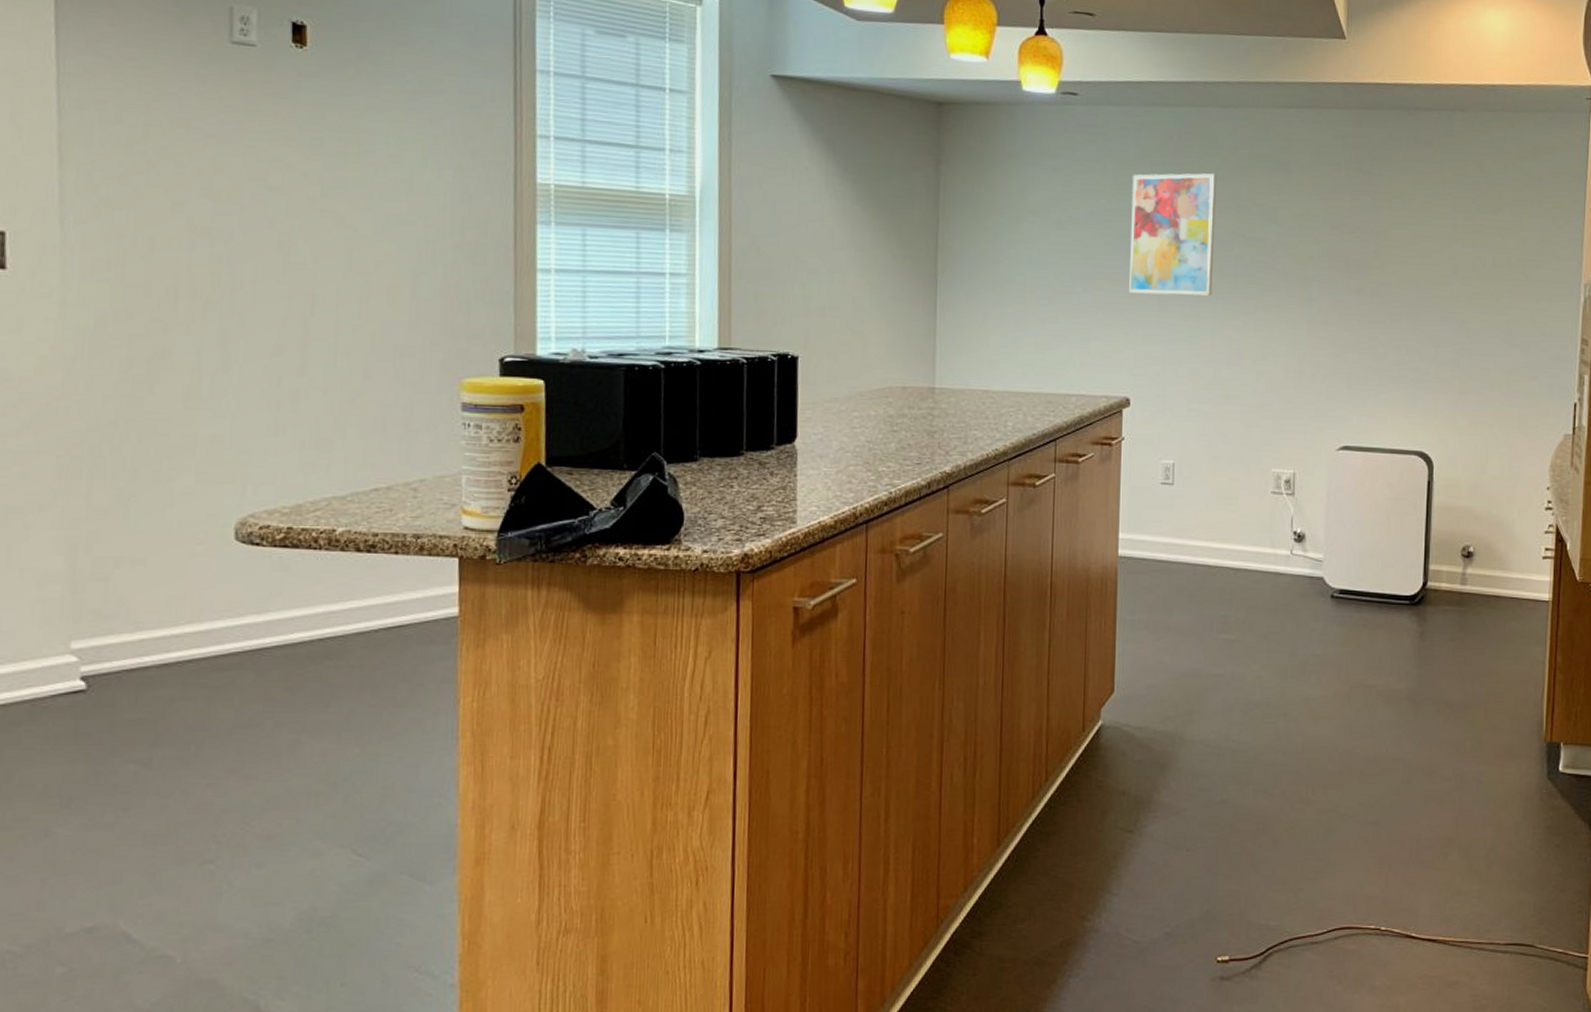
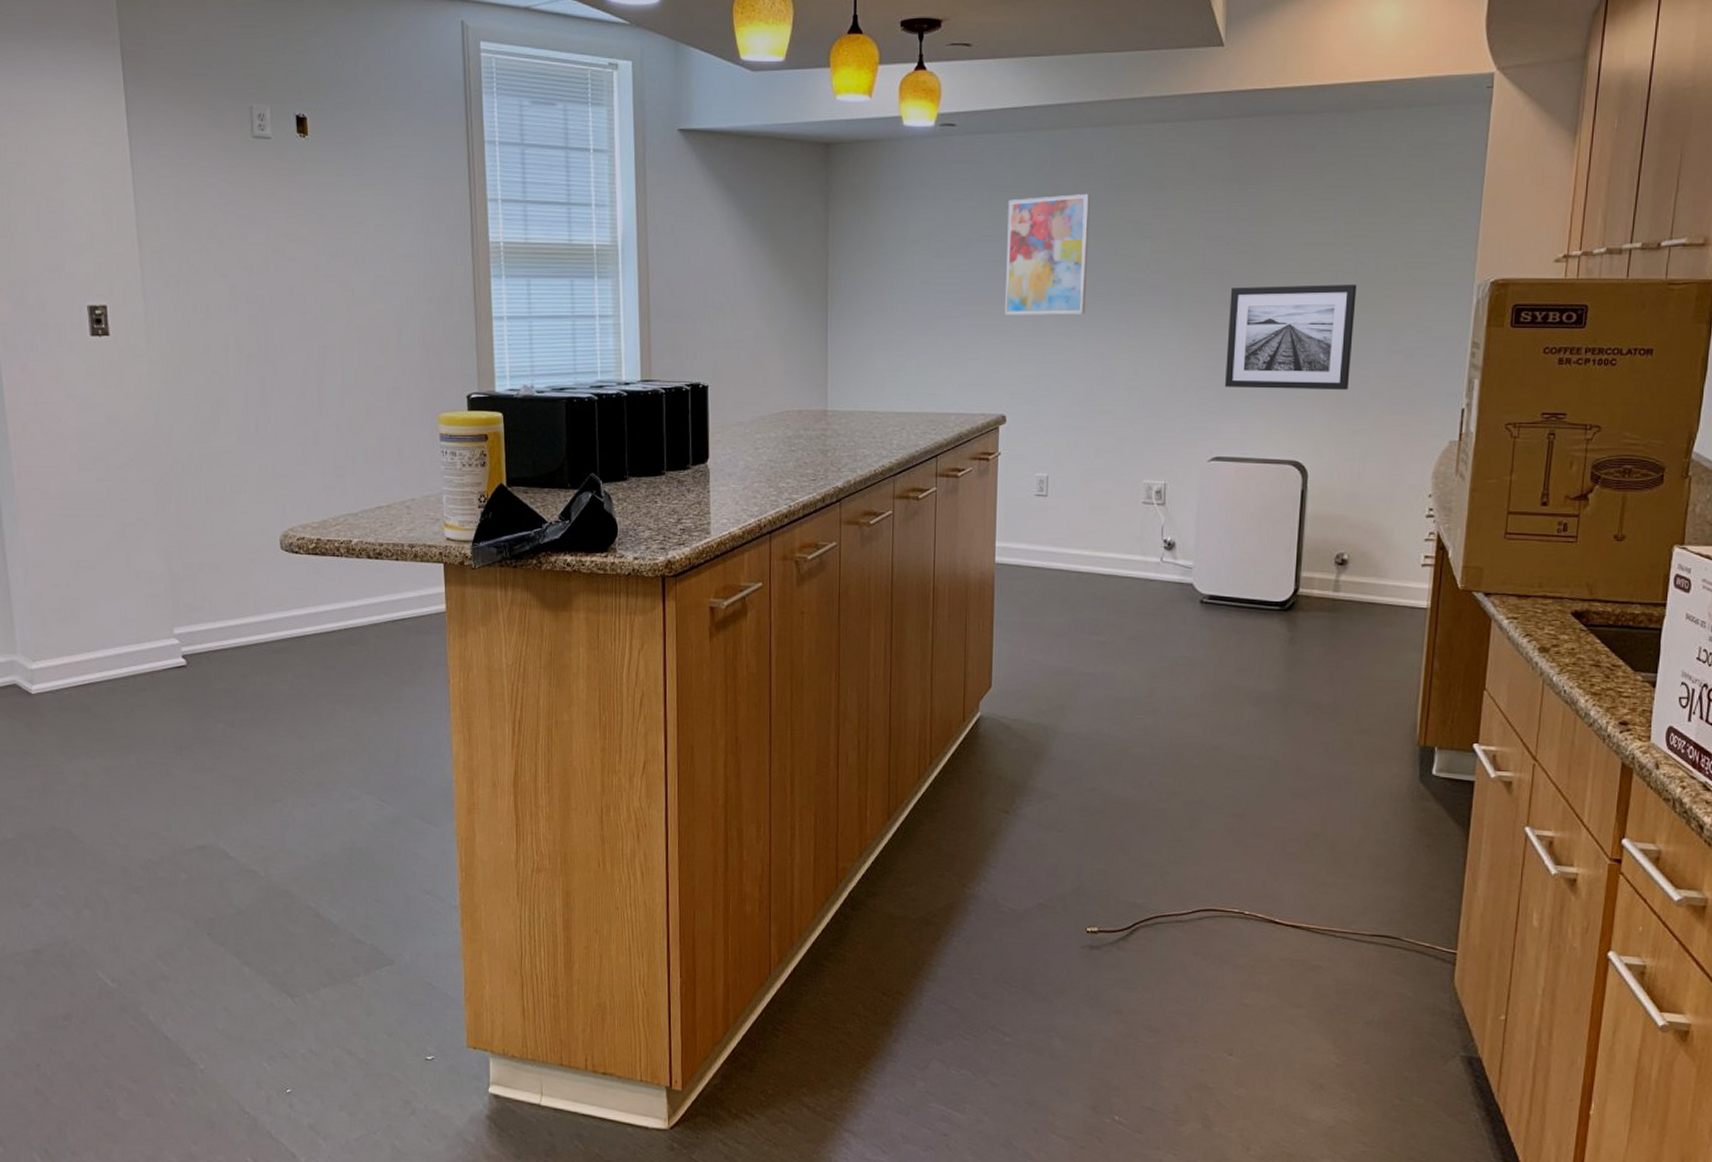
wall art: none [1352,275,1475,381] -> present [1225,285,1357,390]

